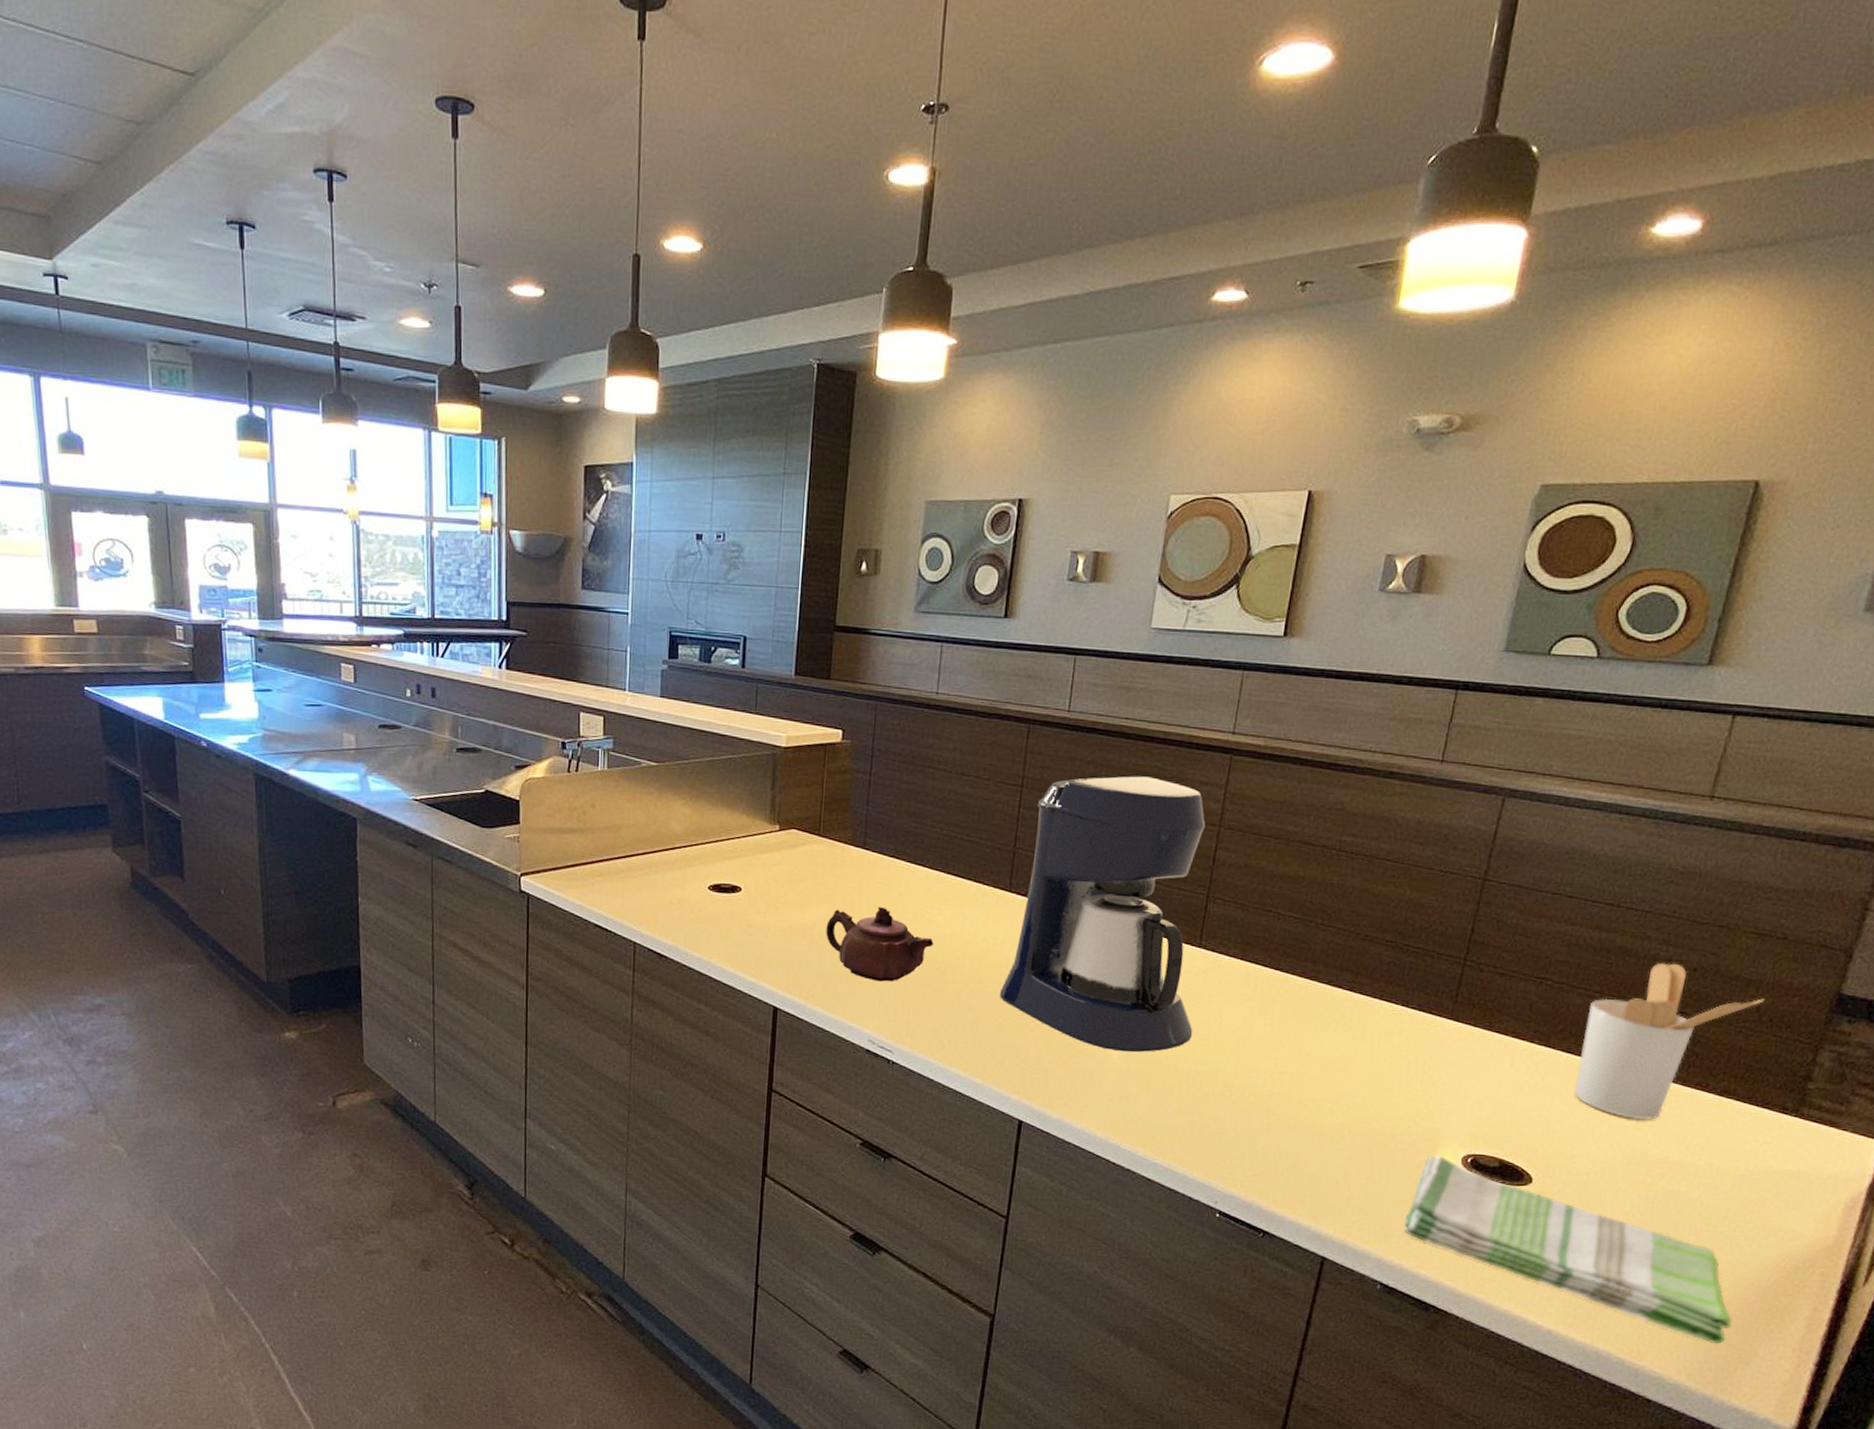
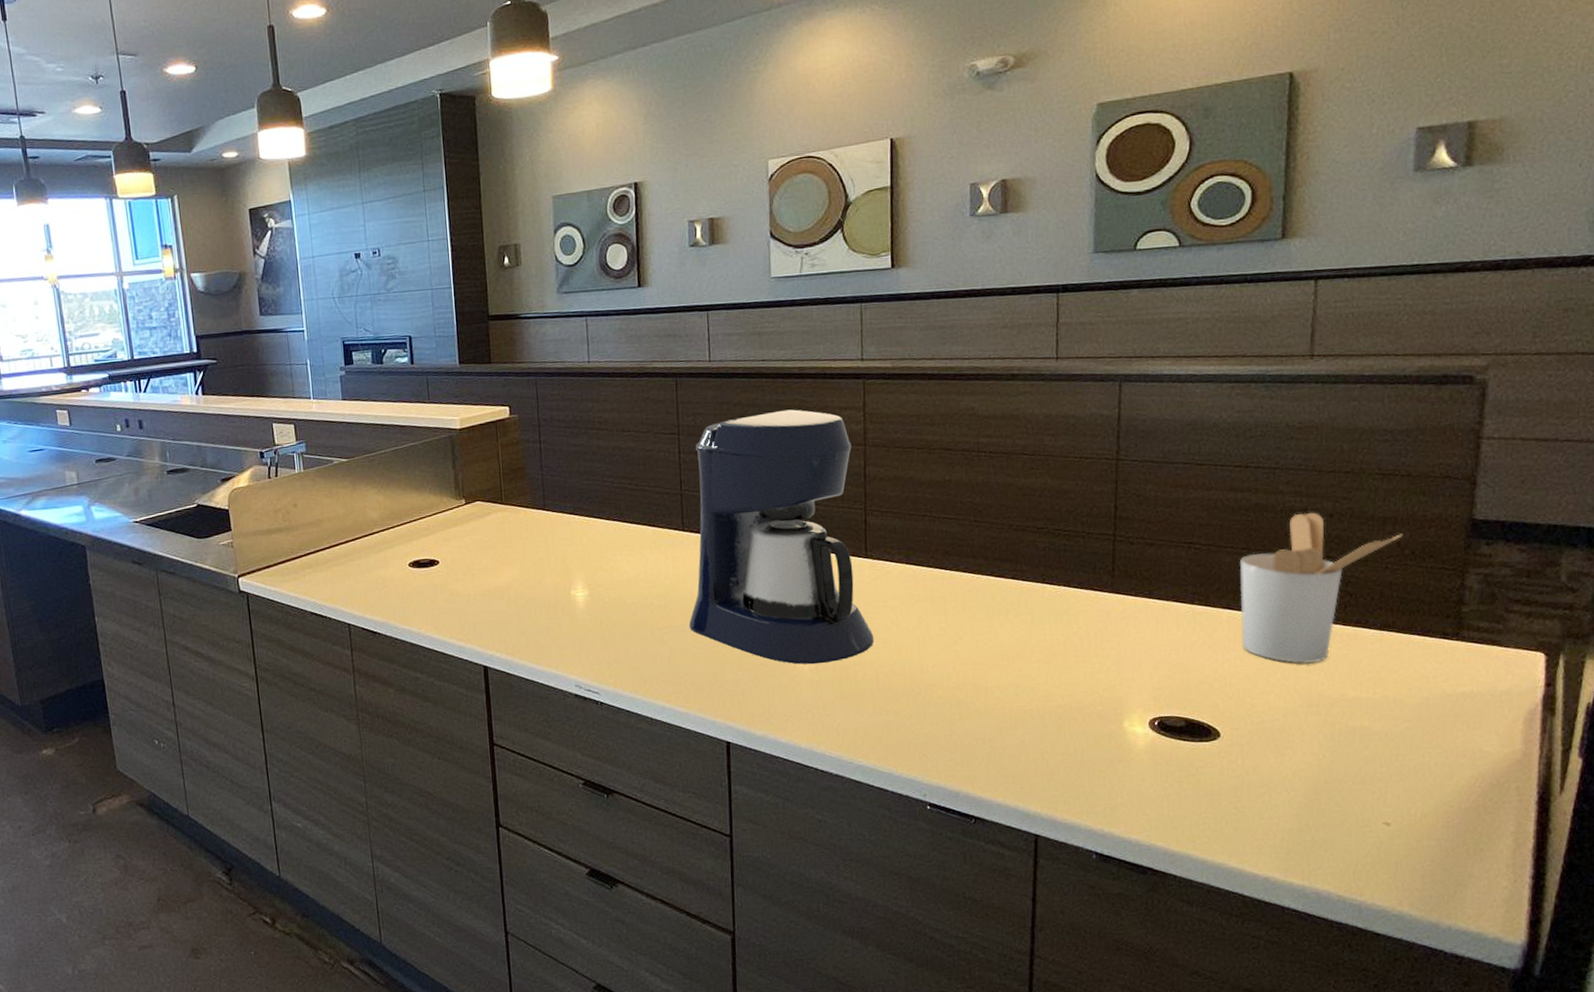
teapot: present [826,906,934,982] -> none [521,560,621,630]
dish towel: present [1403,1155,1732,1344] -> none [1106,722,1442,870]

